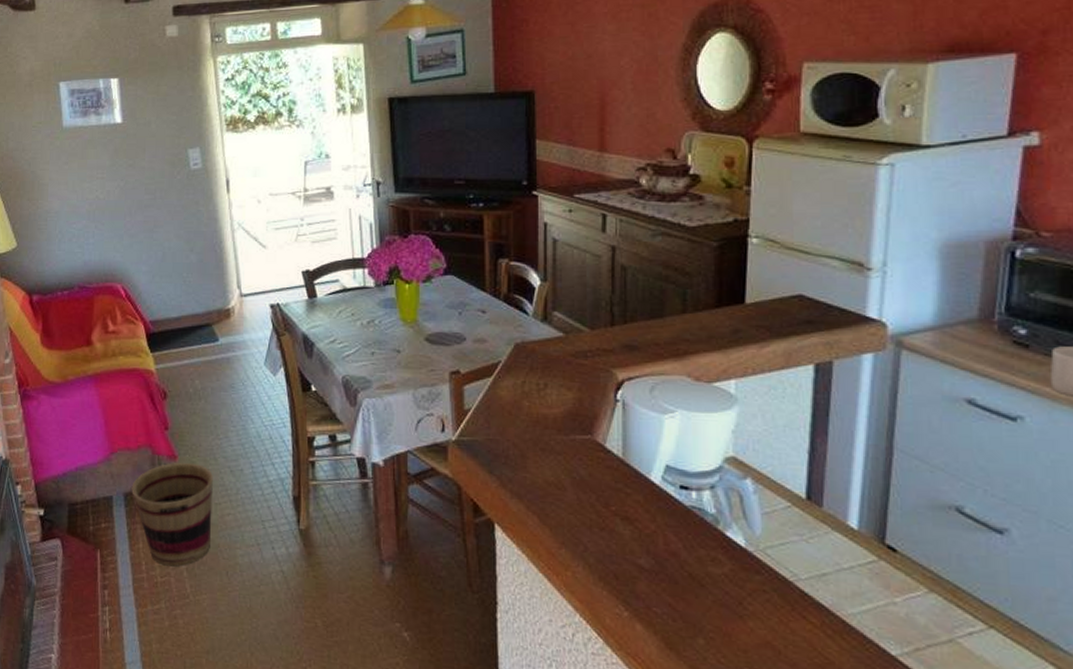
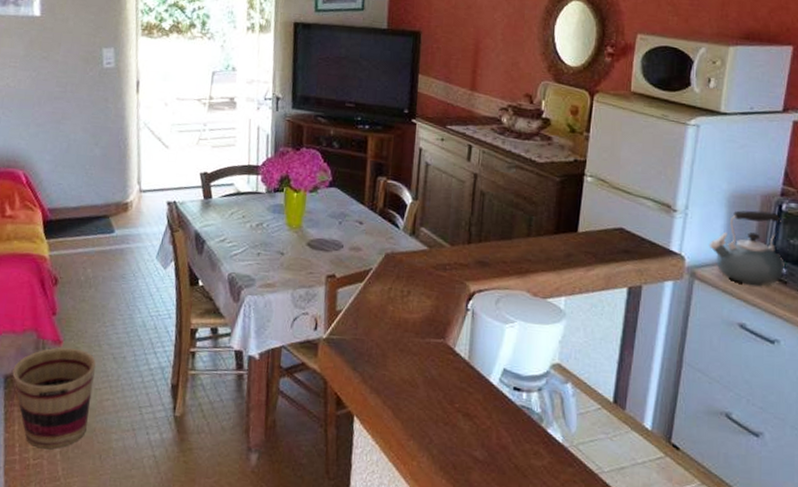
kettle: none [917,261,1024,351] -> present [708,210,784,286]

